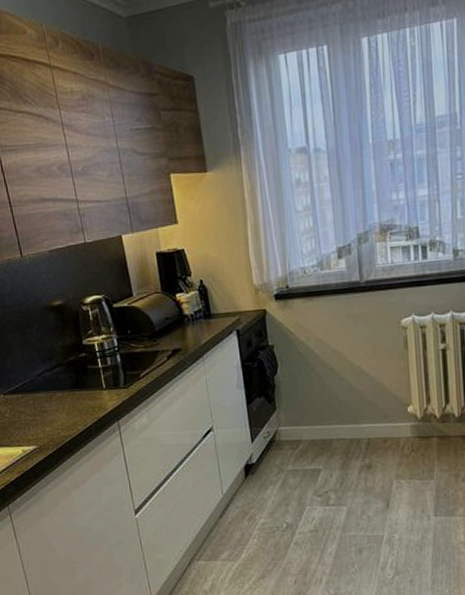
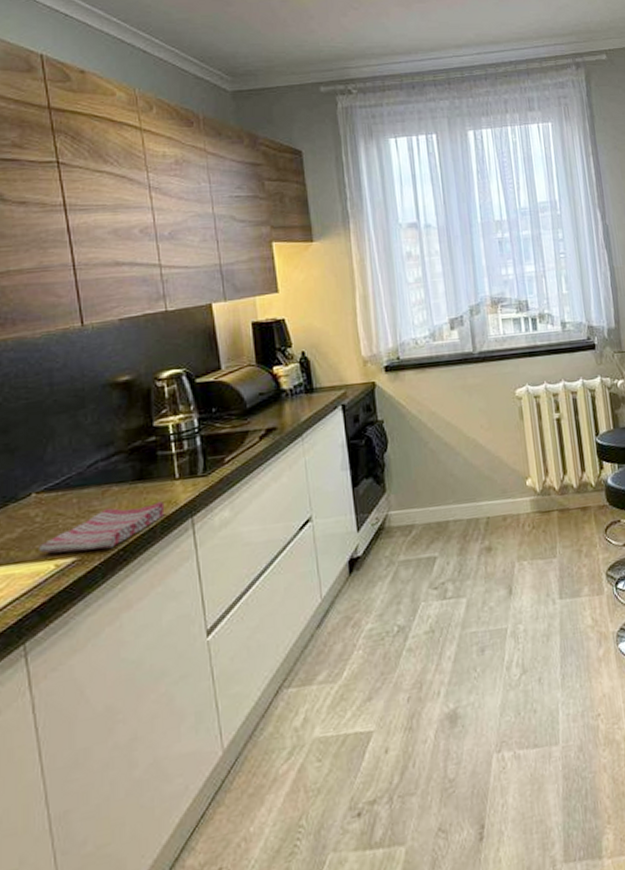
dish towel: none [10,407,97,442] -> present [39,502,165,554]

